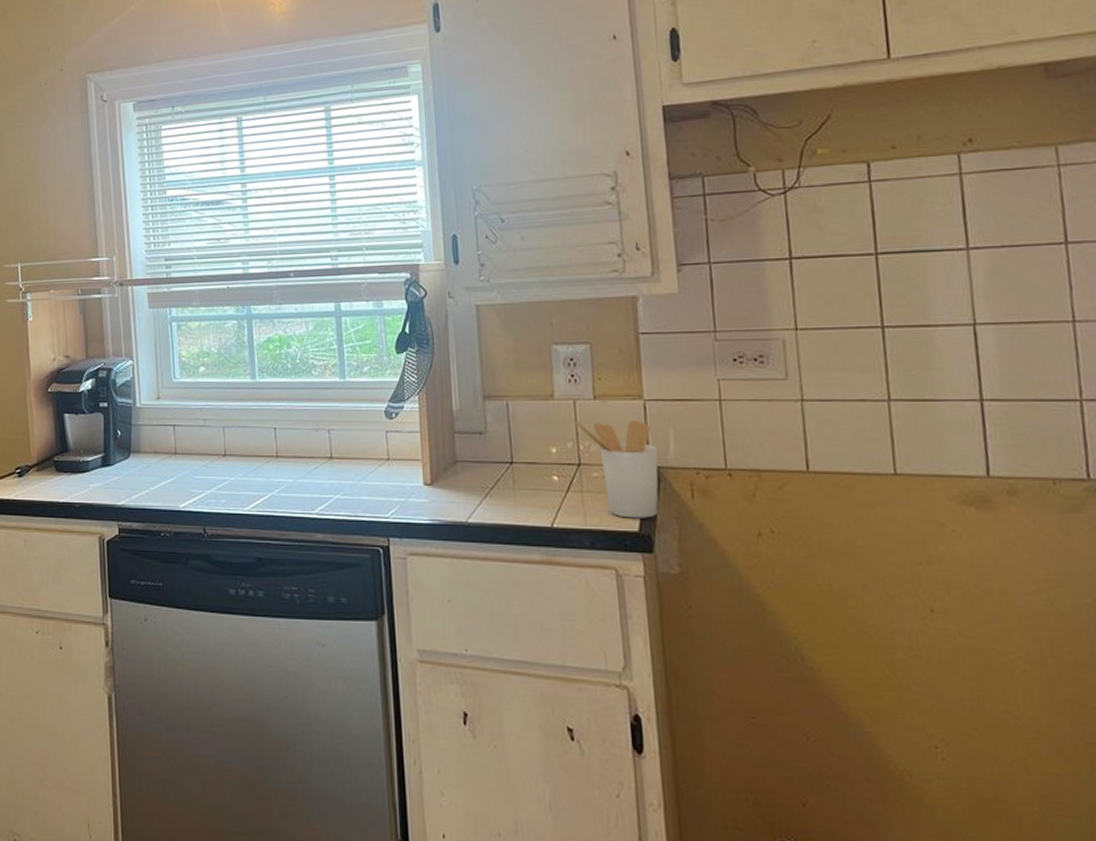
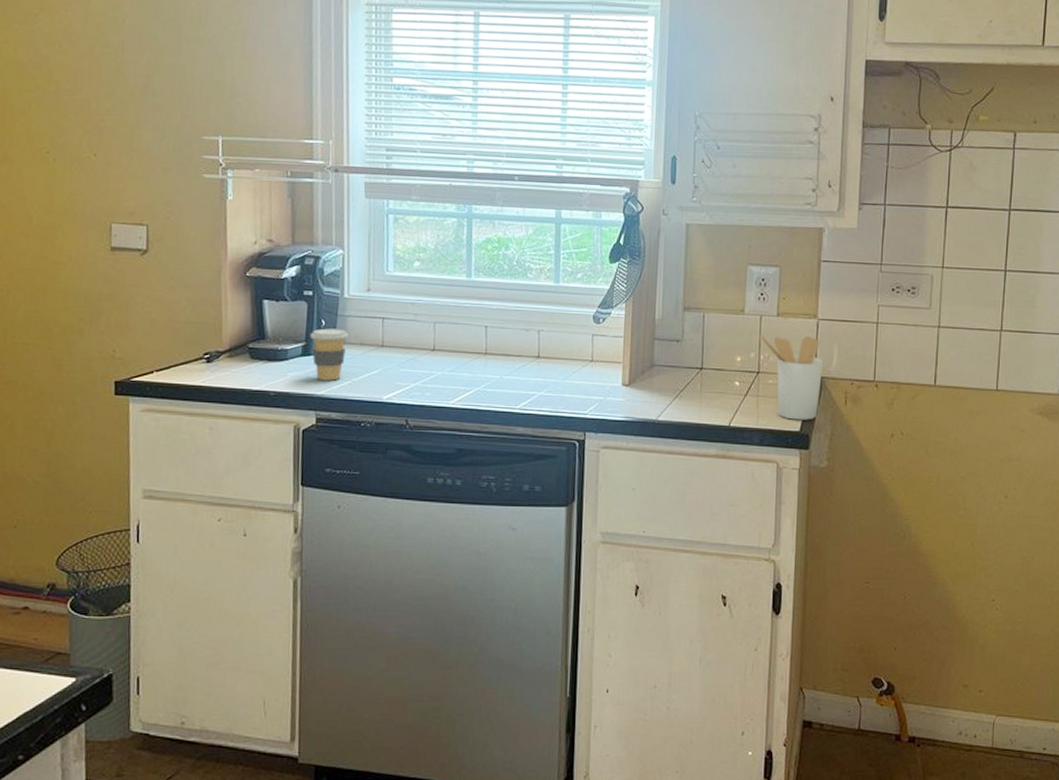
coffee cup: none [107,438,143,490] -> present [309,328,349,381]

